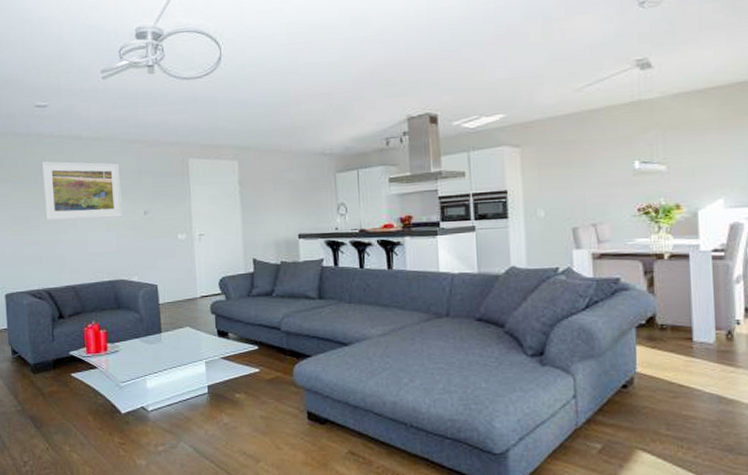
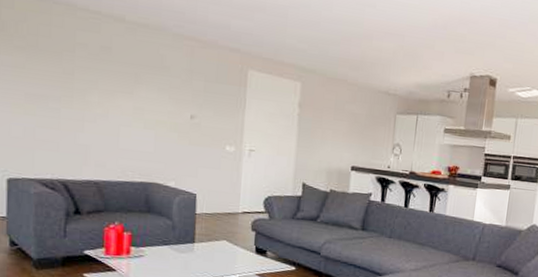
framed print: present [41,161,122,221] -> none [69,37,168,117]

